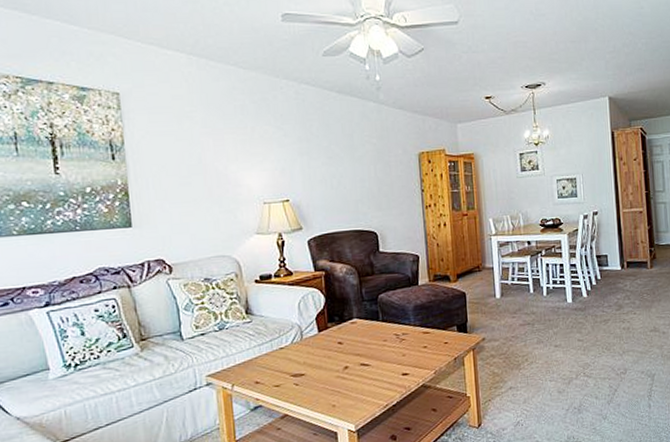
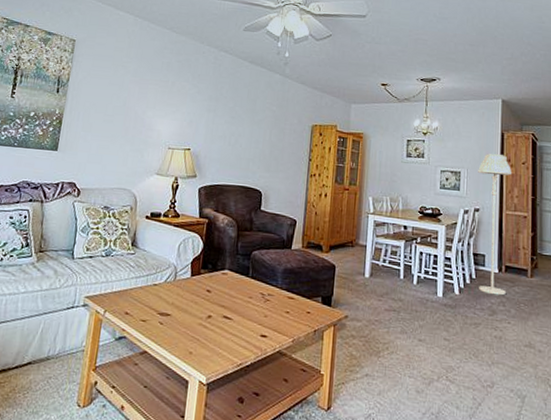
floor lamp: none [592,153,630,291] -> present [478,153,513,296]

